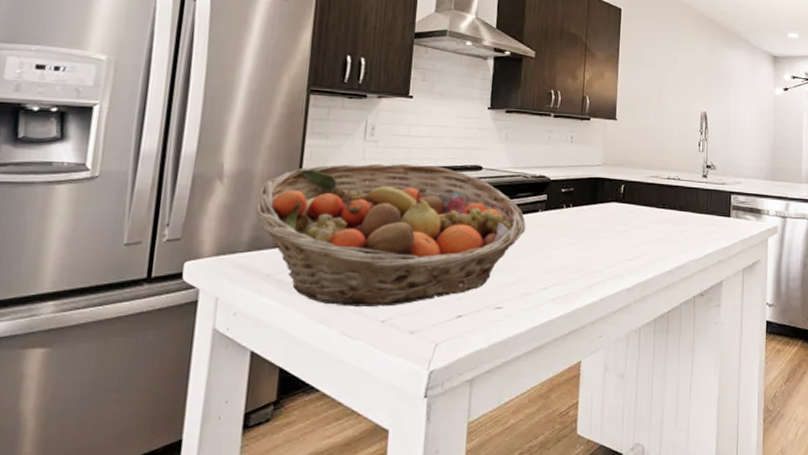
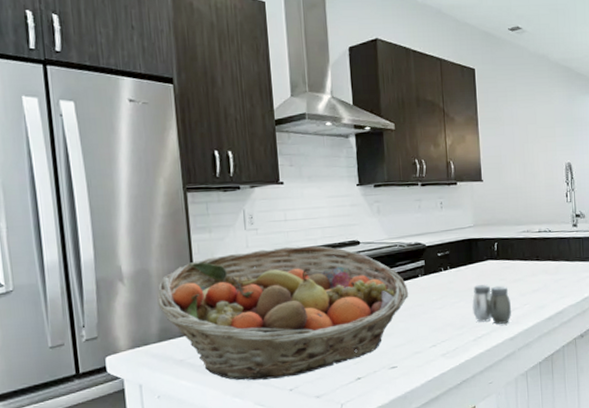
salt and pepper shaker: none [591,227,631,272] -> present [472,284,511,324]

